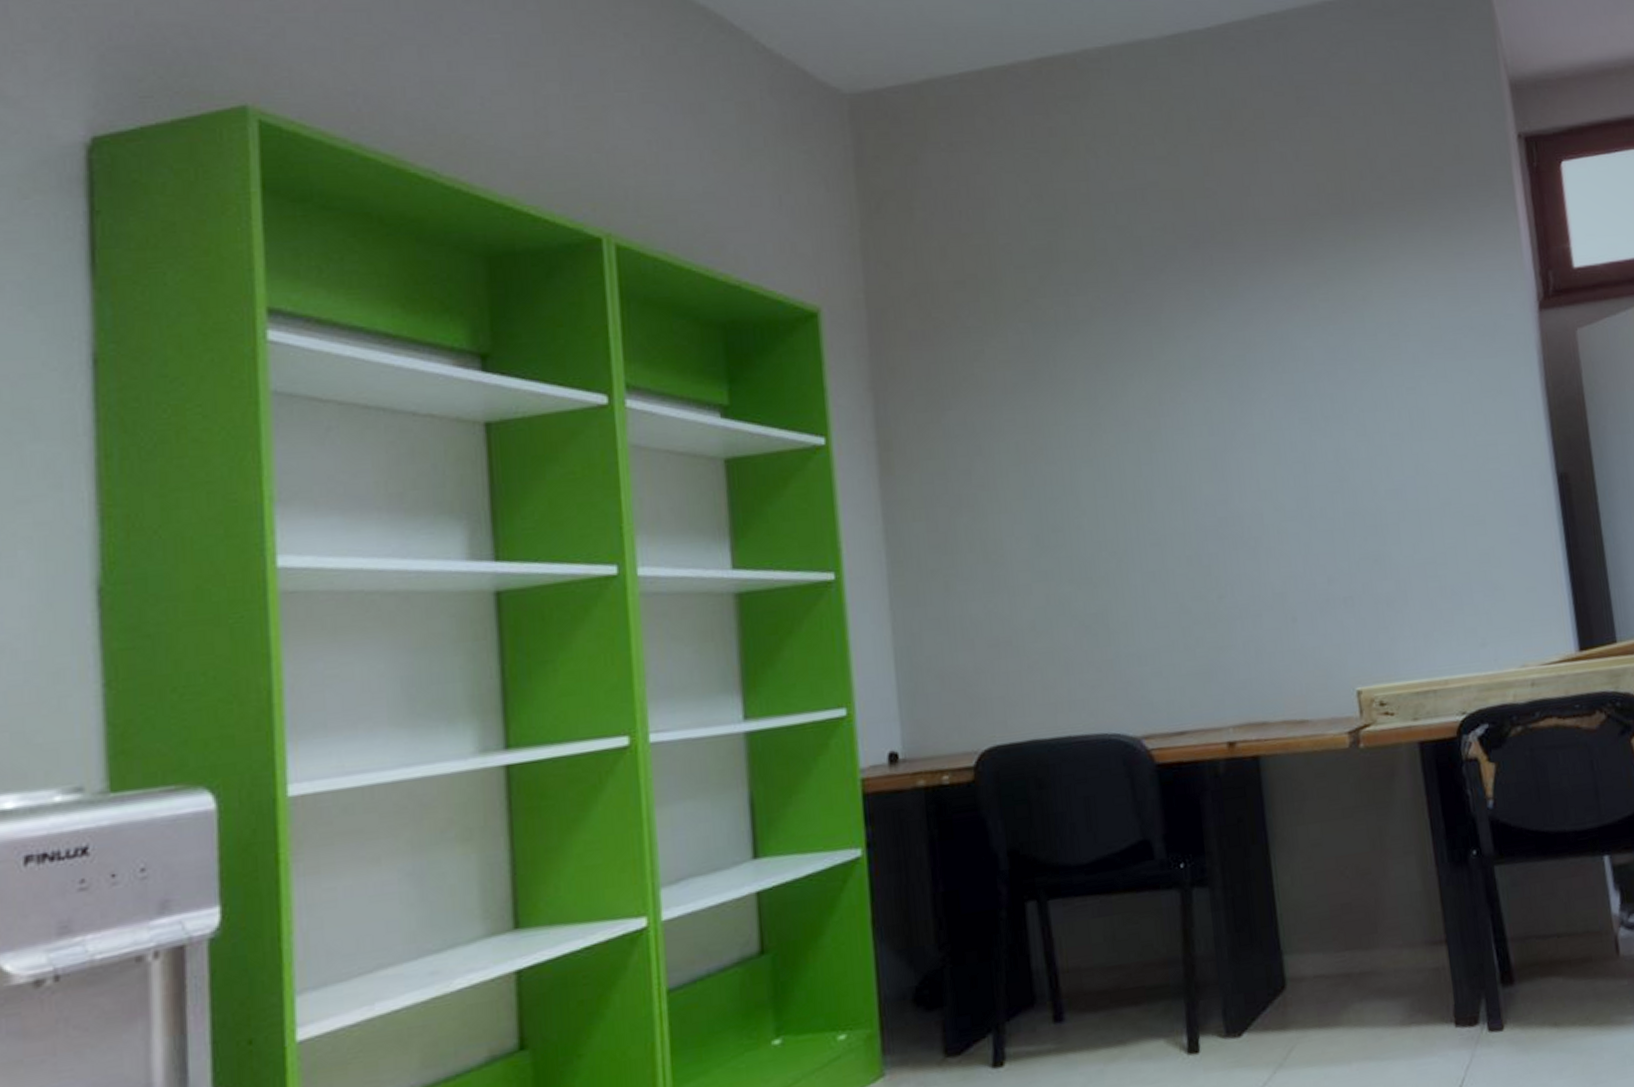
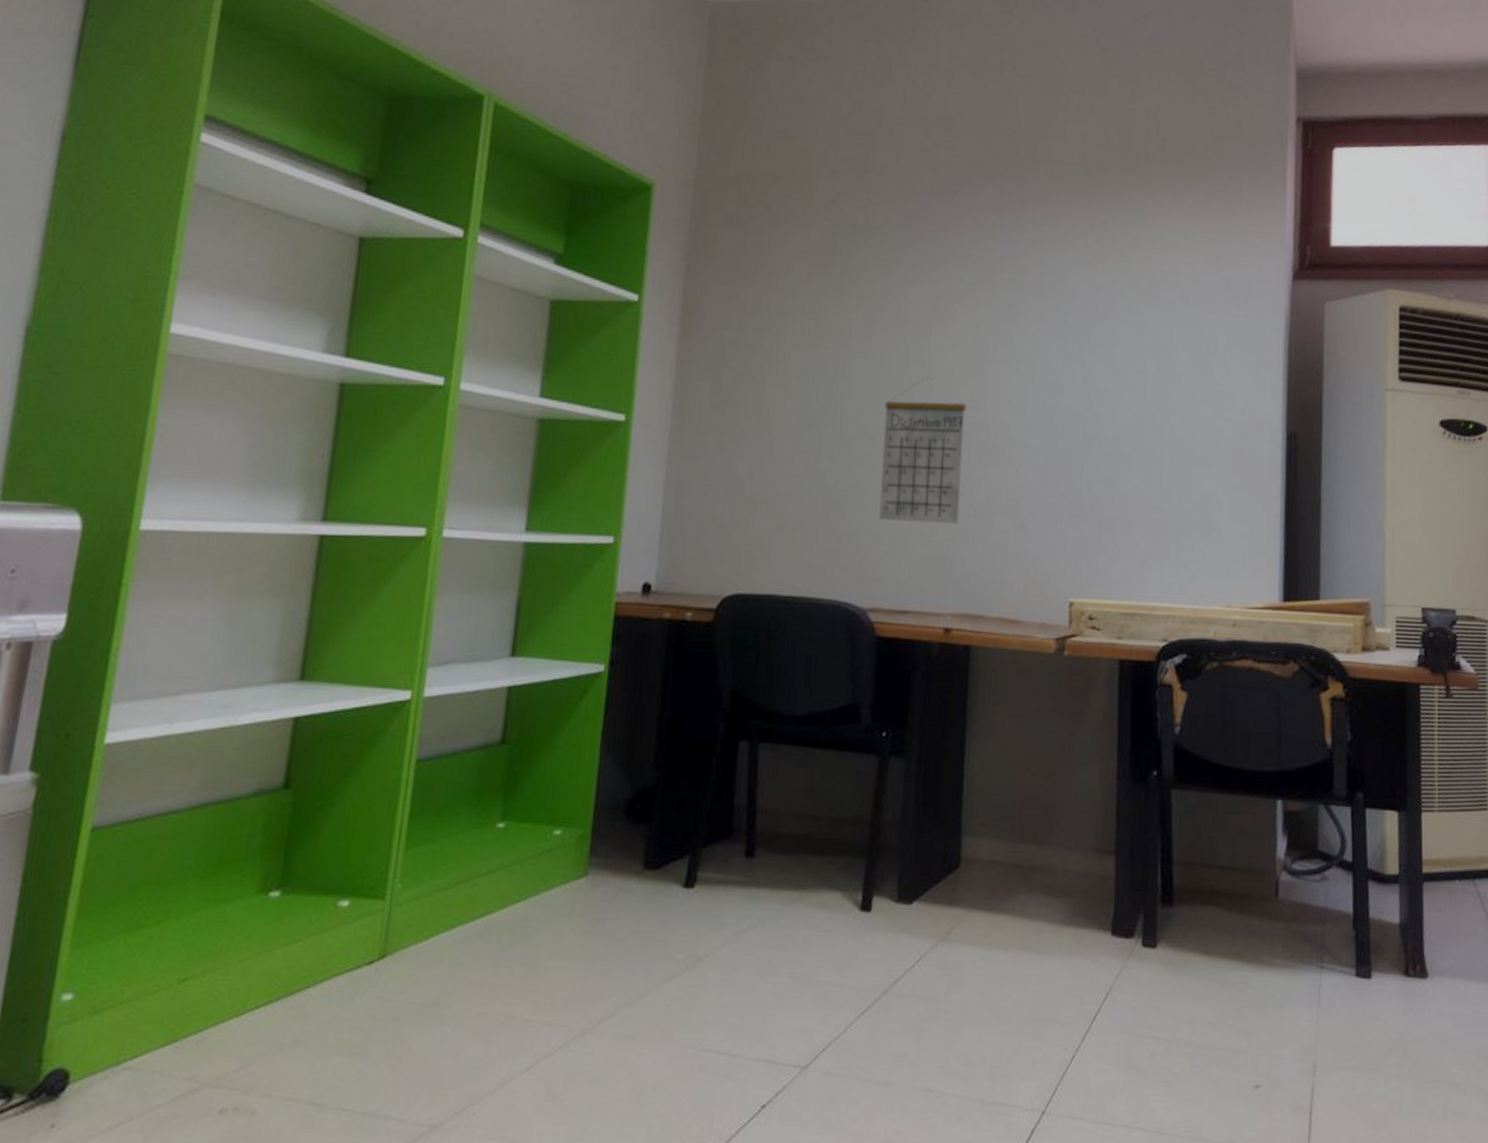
calendar: none [1122,475,1225,639] -> present [878,376,967,524]

